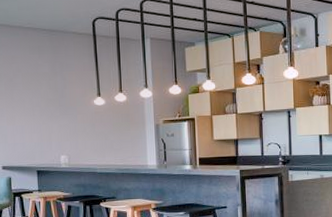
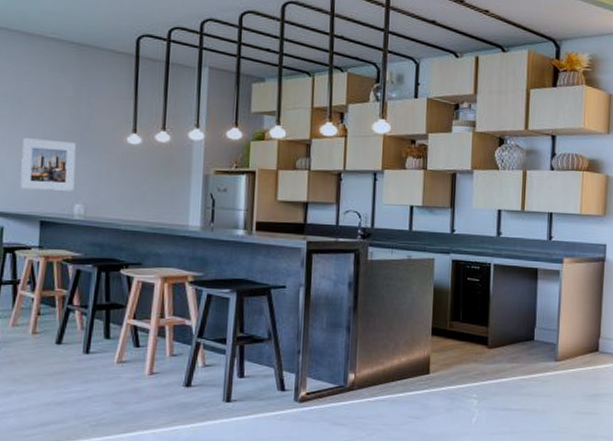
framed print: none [17,107,59,147] -> present [20,138,76,191]

